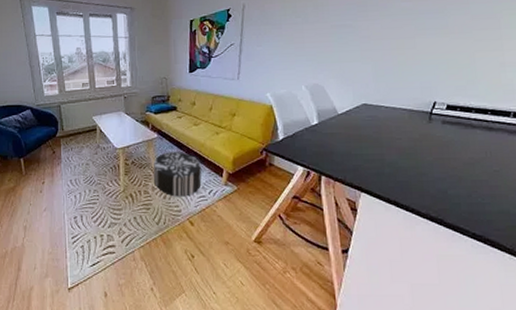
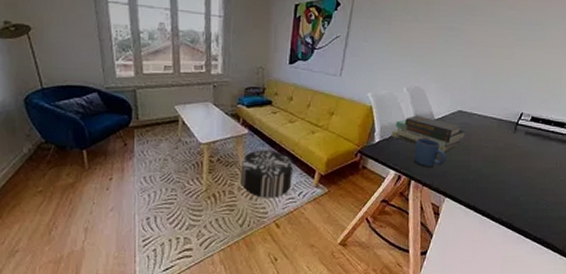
books: none [294,111,374,147] -> present [391,115,465,153]
mug: none [321,132,357,162] -> present [413,137,447,168]

